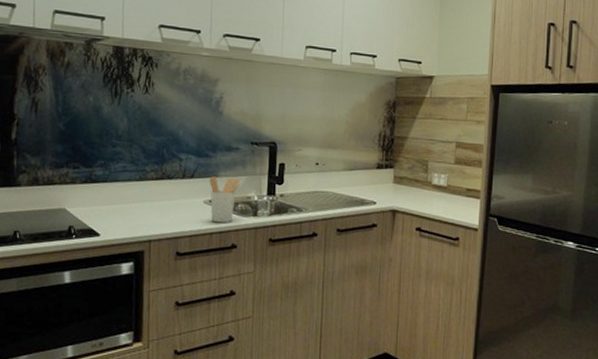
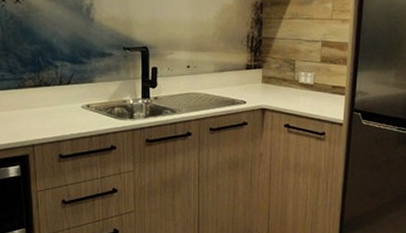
utensil holder: present [209,176,241,223] -> none [85,82,116,126]

